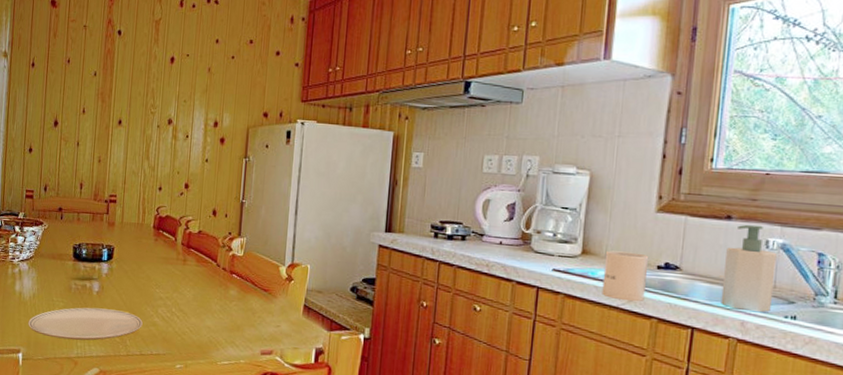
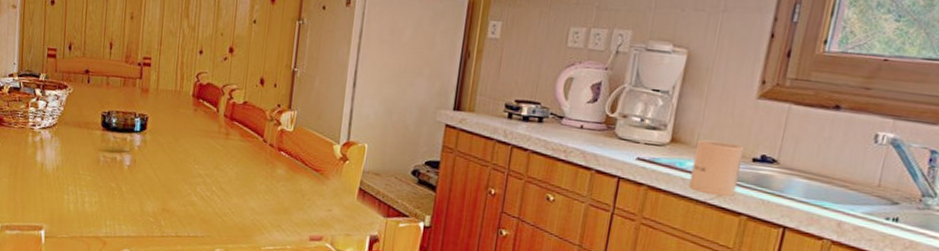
plate: present [28,307,143,341] -> none [51,182,179,219]
soap bottle: present [720,224,777,313] -> none [818,115,886,214]

